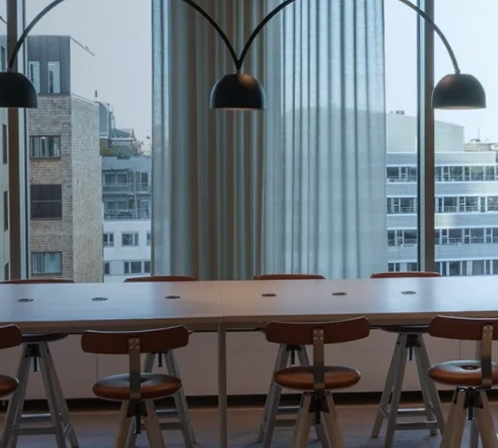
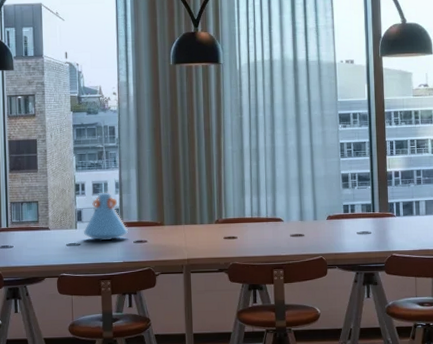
vase: none [110,243,159,296] -> present [83,192,128,241]

